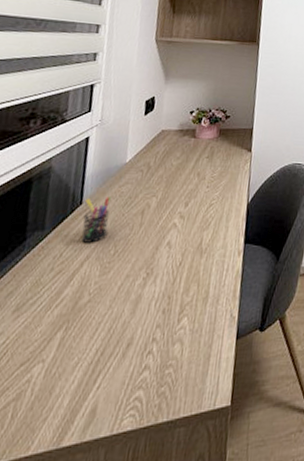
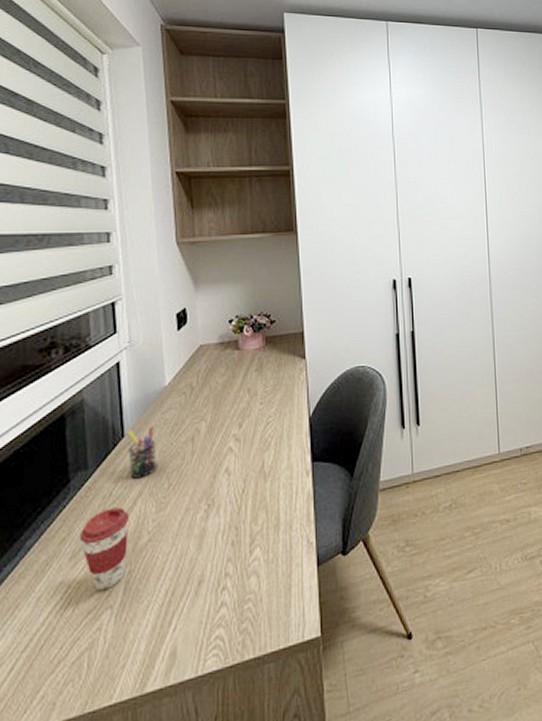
coffee cup: none [26,268,75,345] -> present [80,507,129,591]

